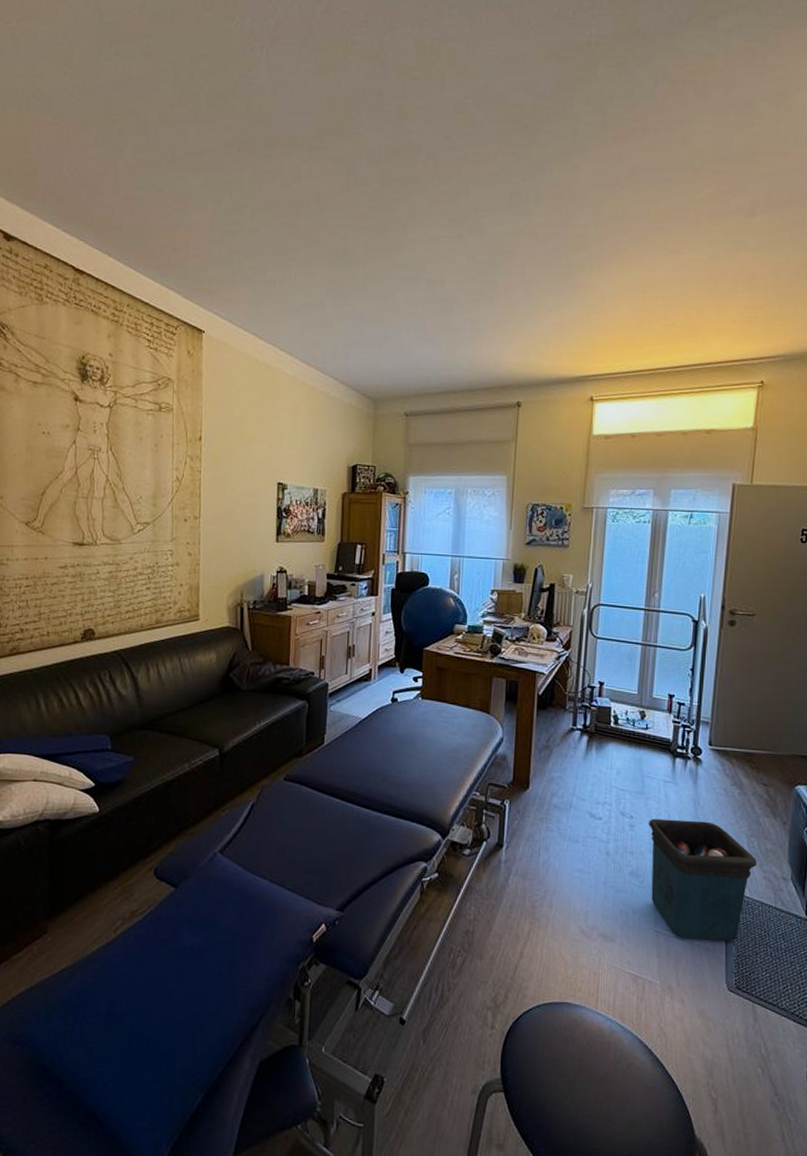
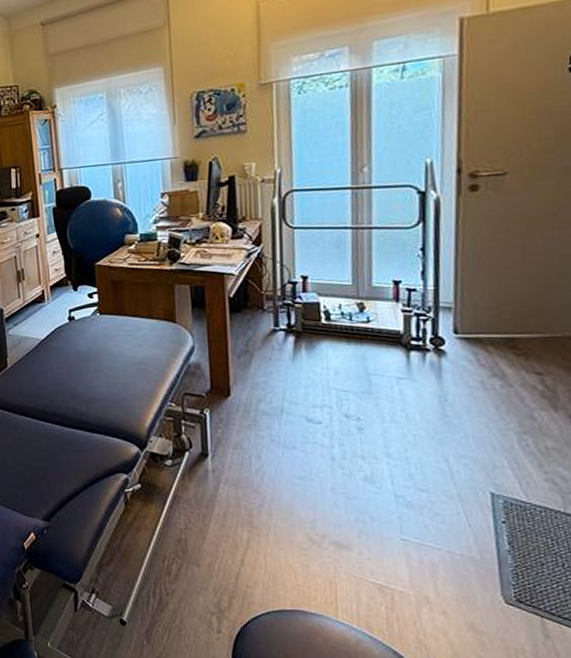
recycling bin: present [649,818,758,941] -> none [381,419,535,550]

